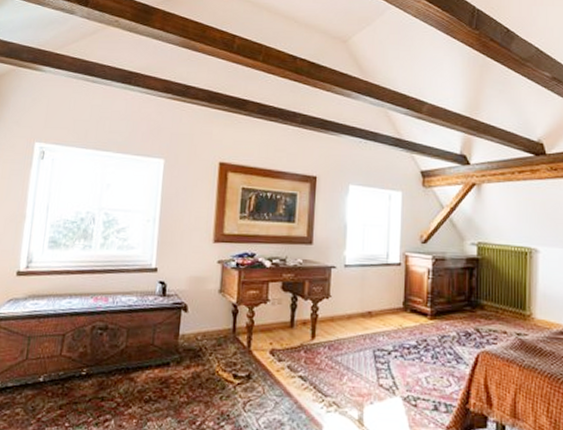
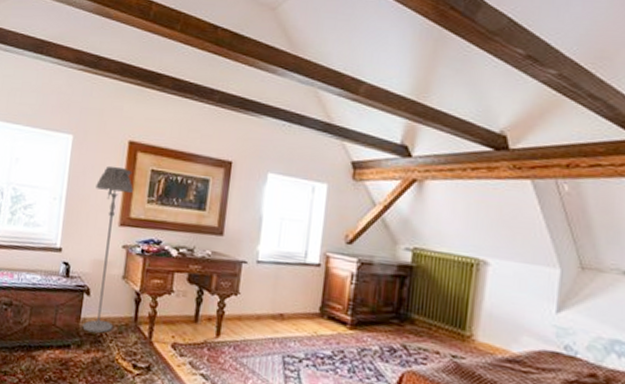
floor lamp: none [181,186,226,348] -> present [82,165,133,334]

